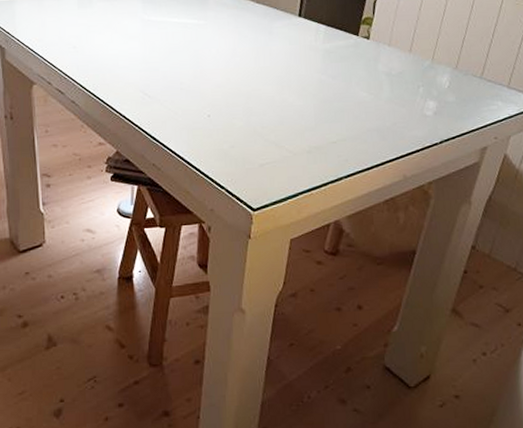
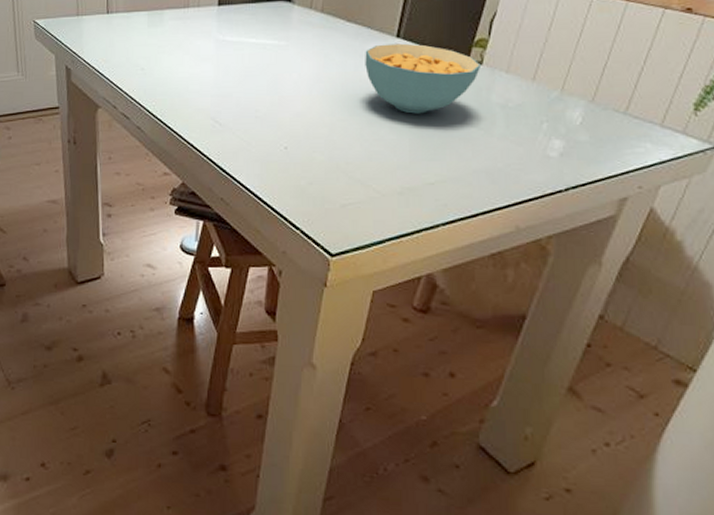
cereal bowl: none [273,22,368,83] -> present [365,43,480,114]

